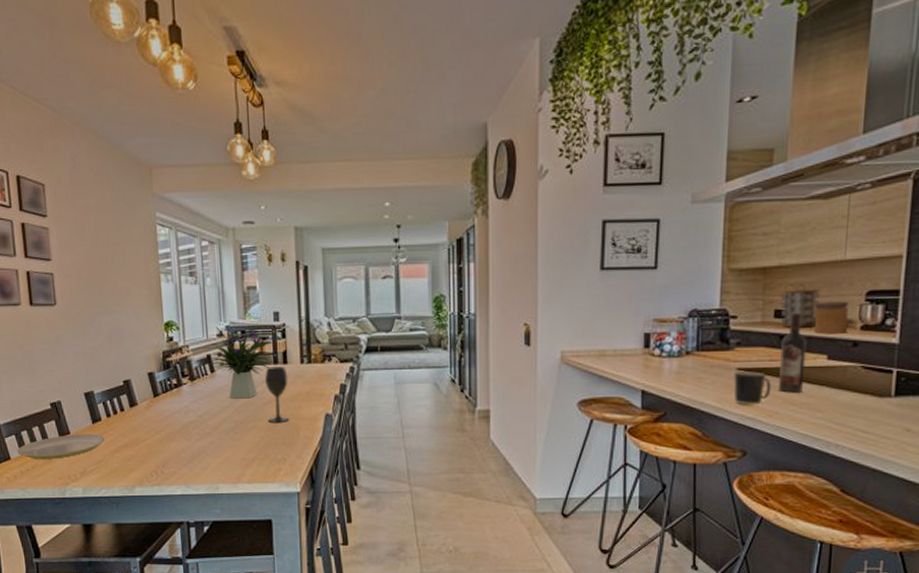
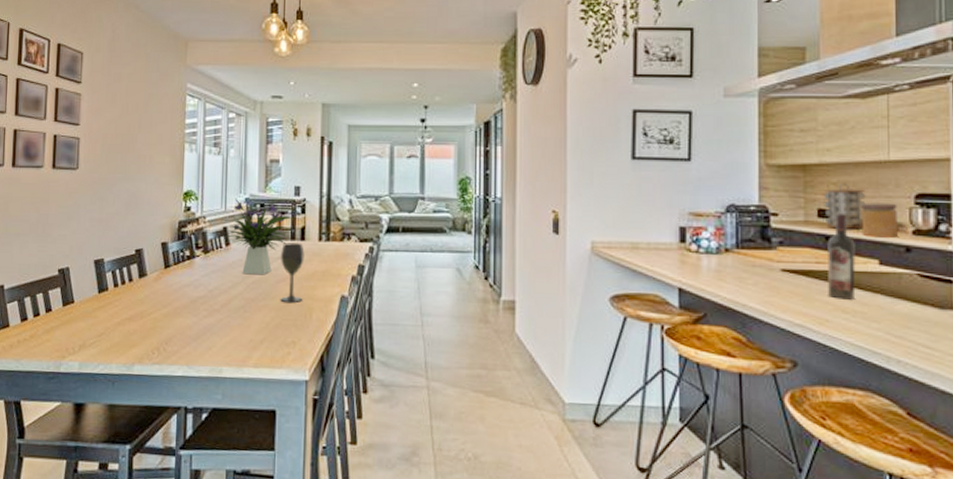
plate: present [17,434,105,459] -> none [17,303,109,329]
mug: present [734,372,772,406] -> none [778,273,820,312]

